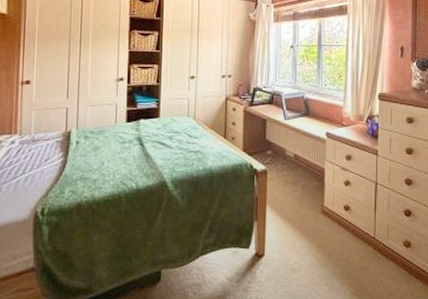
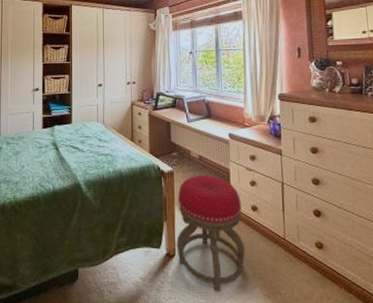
stool: none [266,174,335,291] -> present [176,174,245,292]

